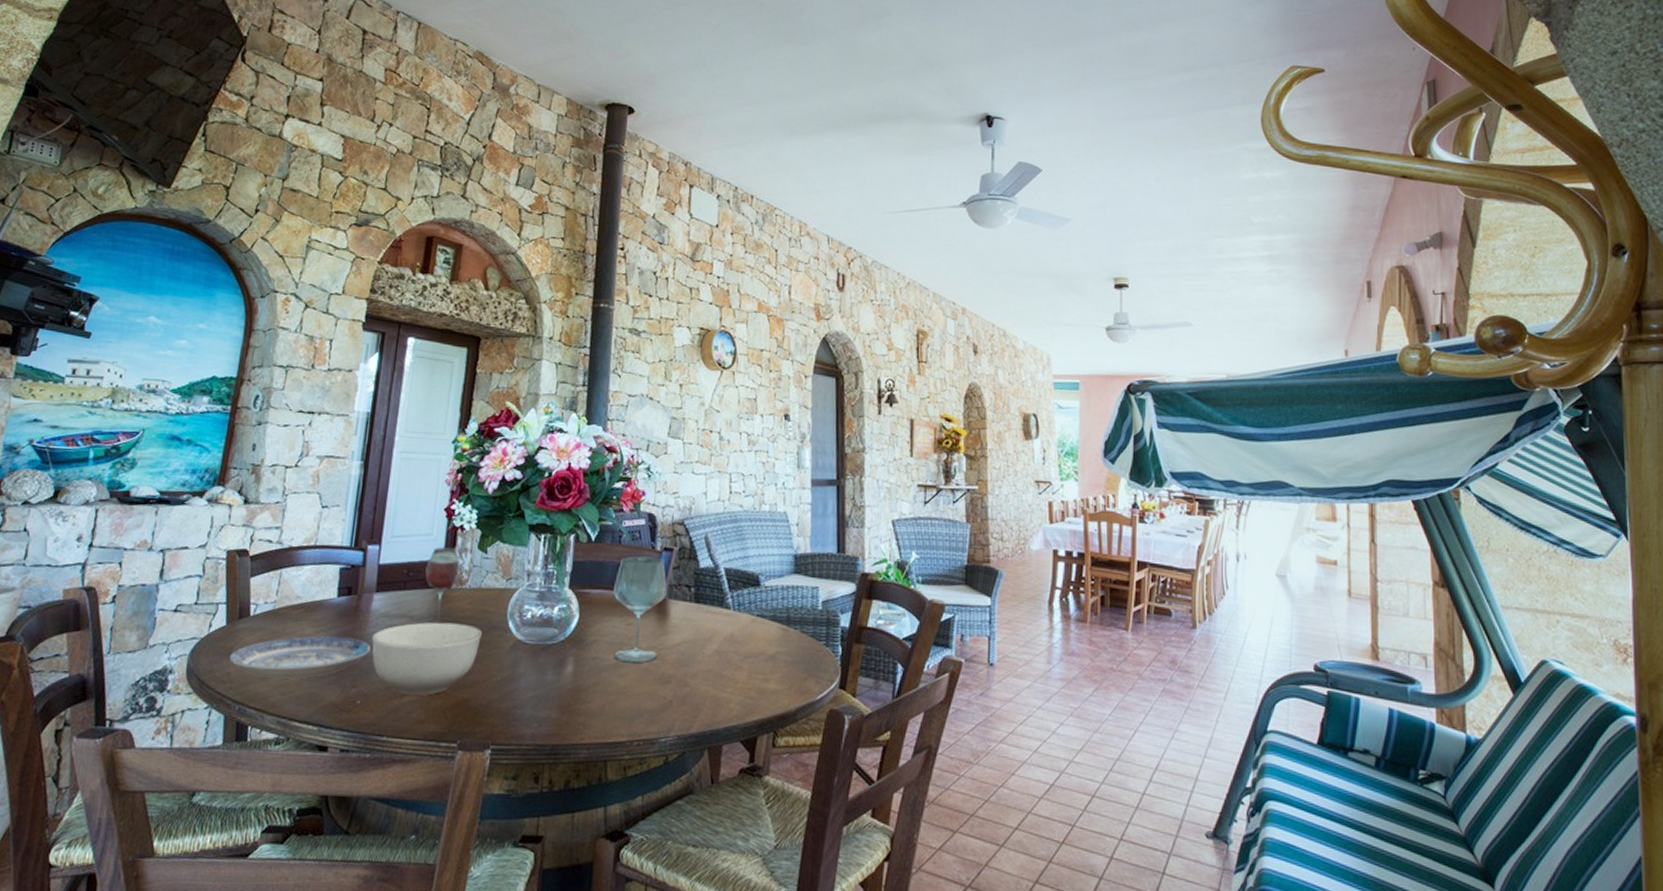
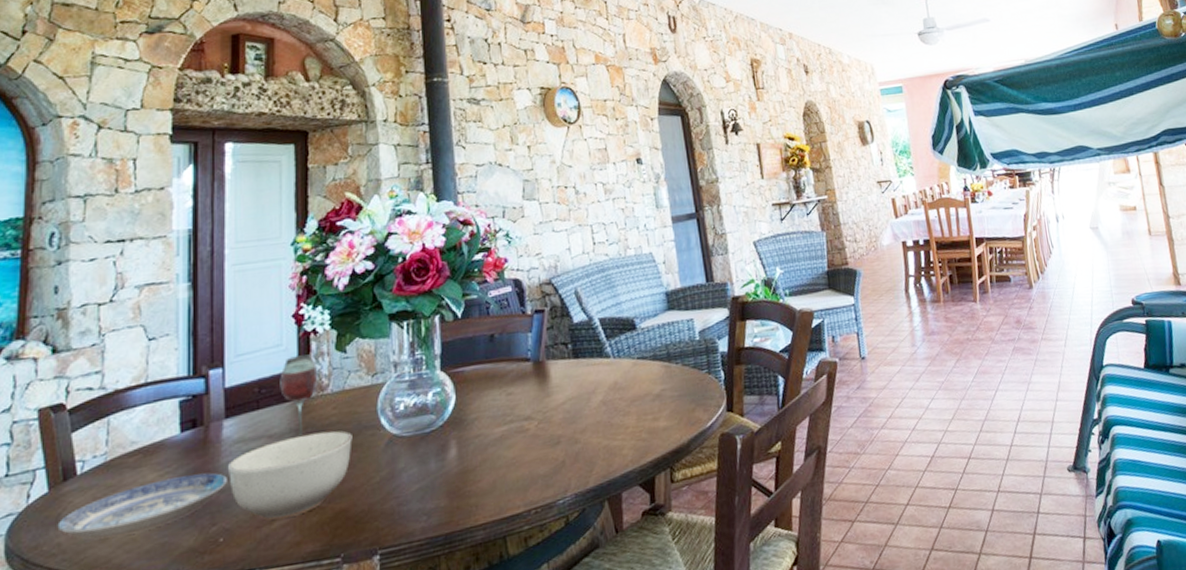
wine glass: present [613,556,667,664] -> none [487,321,544,434]

